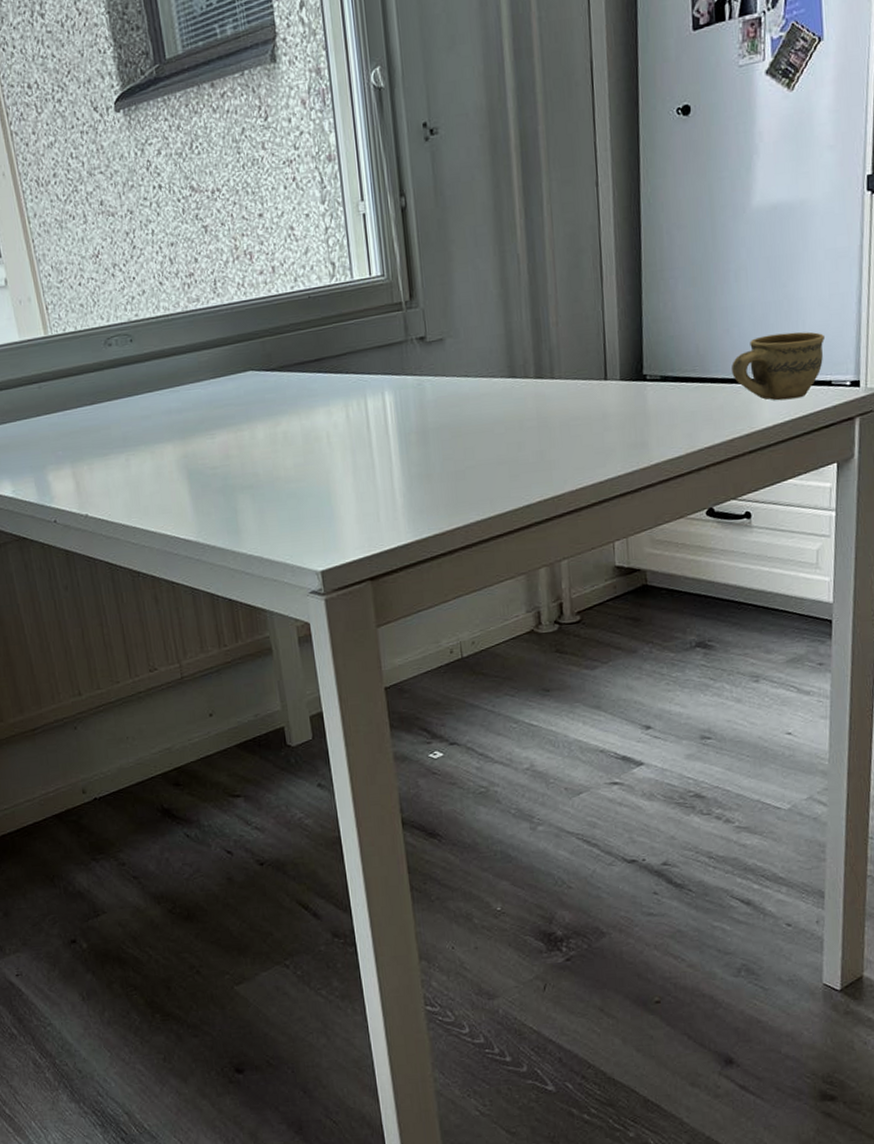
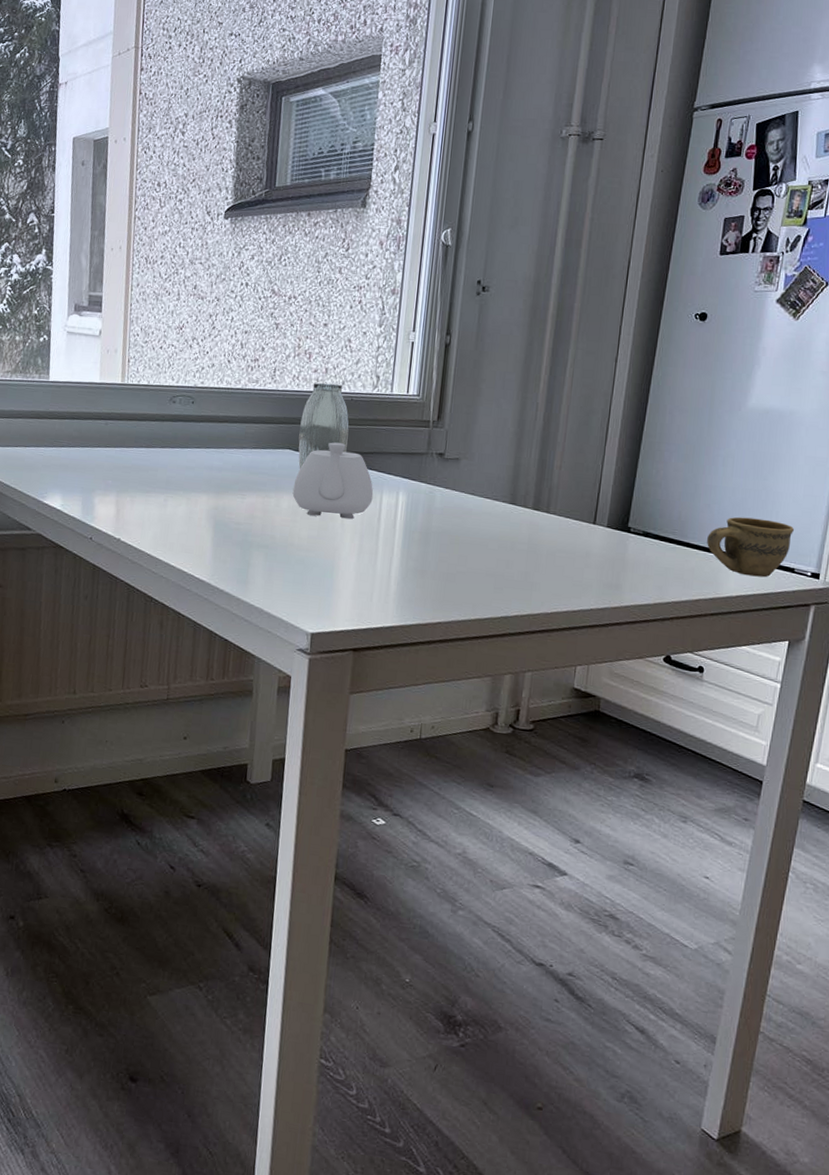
vase: none [257,282,316,391] -> present [298,382,349,469]
teapot: none [265,350,357,441] -> present [292,442,374,520]

